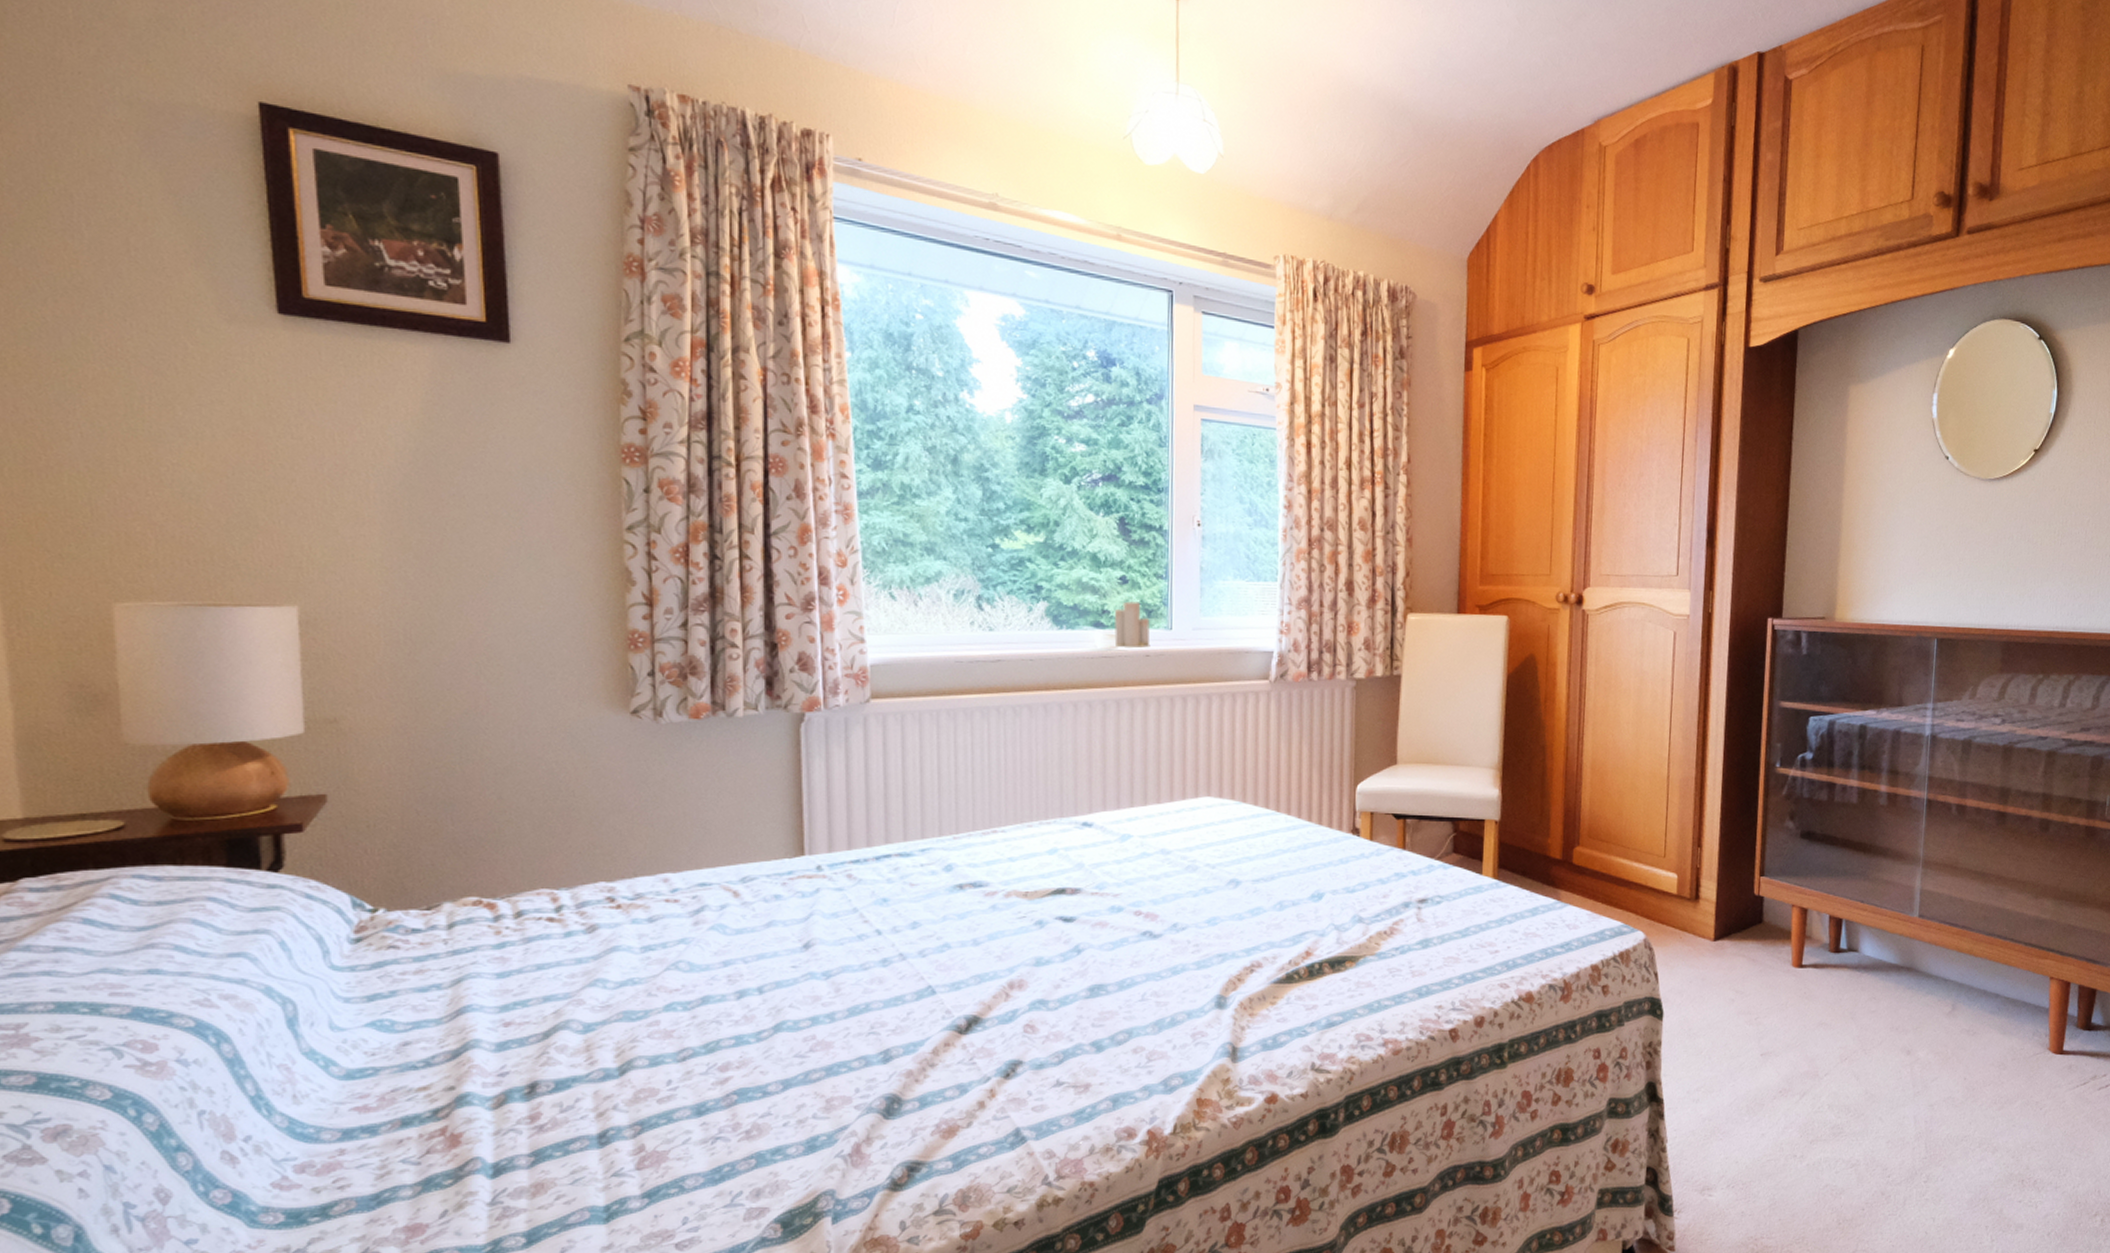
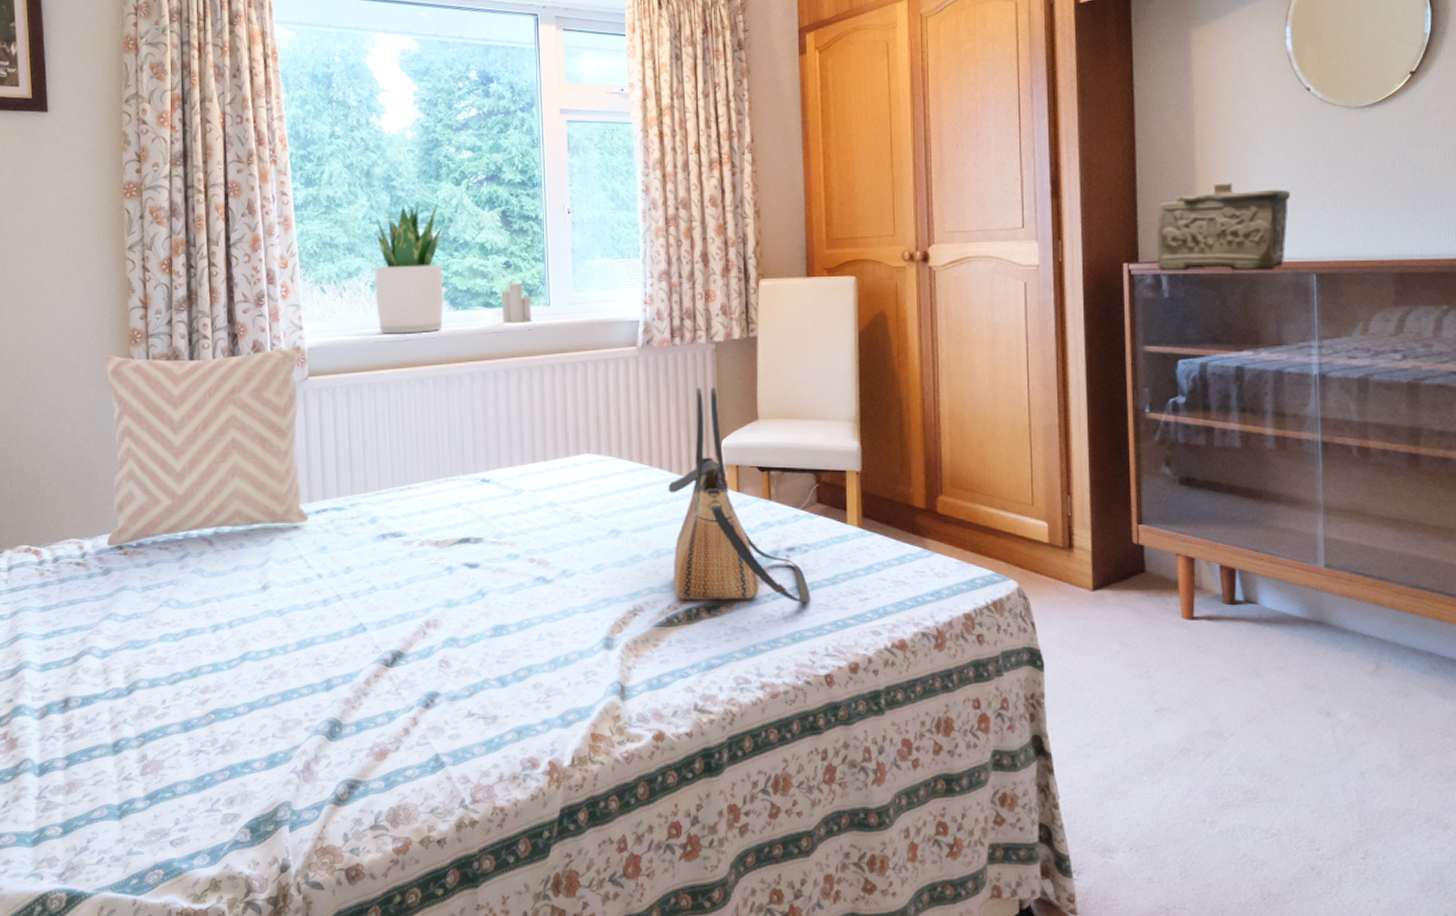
pillow: none [590,660,866,898] -> present [104,345,308,547]
planter: none [959,499,1046,654] -> present [375,200,444,334]
tote bag: none [1295,727,1440,956] -> present [668,387,811,603]
decorative box: none [1799,544,1923,633] -> present [1157,183,1291,271]

